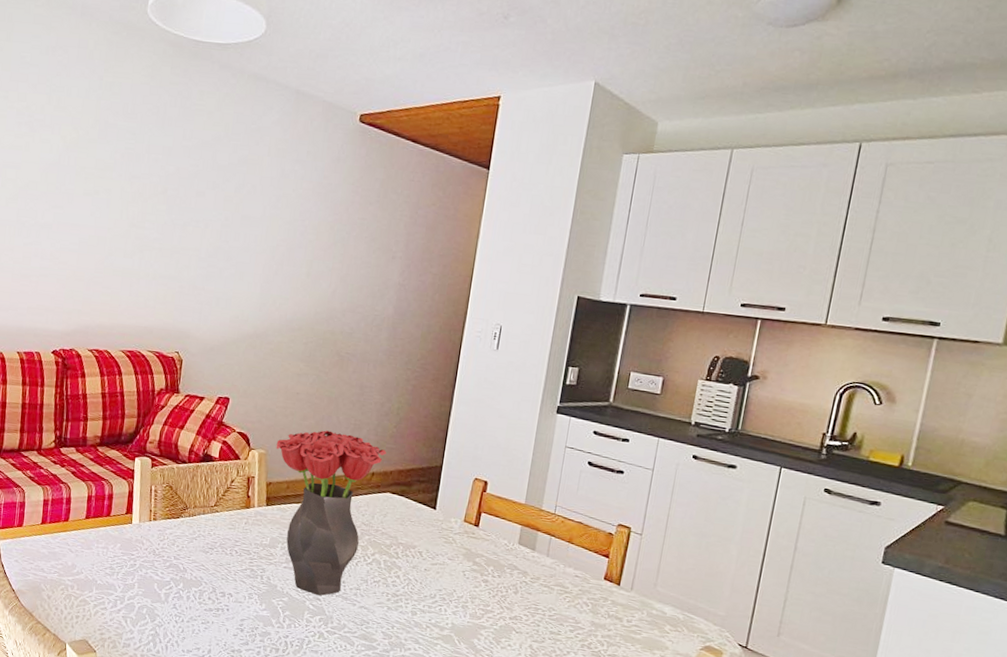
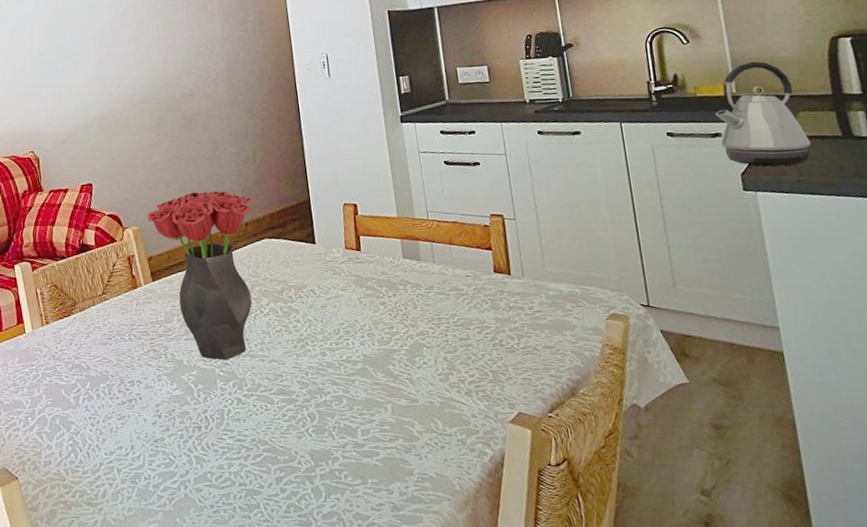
kettle: none [876,438,974,552] -> present [715,61,812,166]

